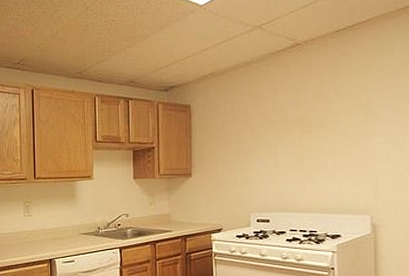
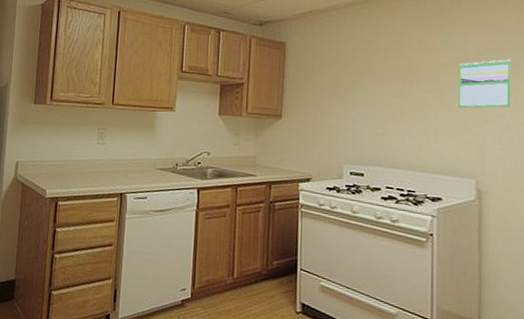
calendar: none [351,101,400,151] -> present [458,59,511,109]

